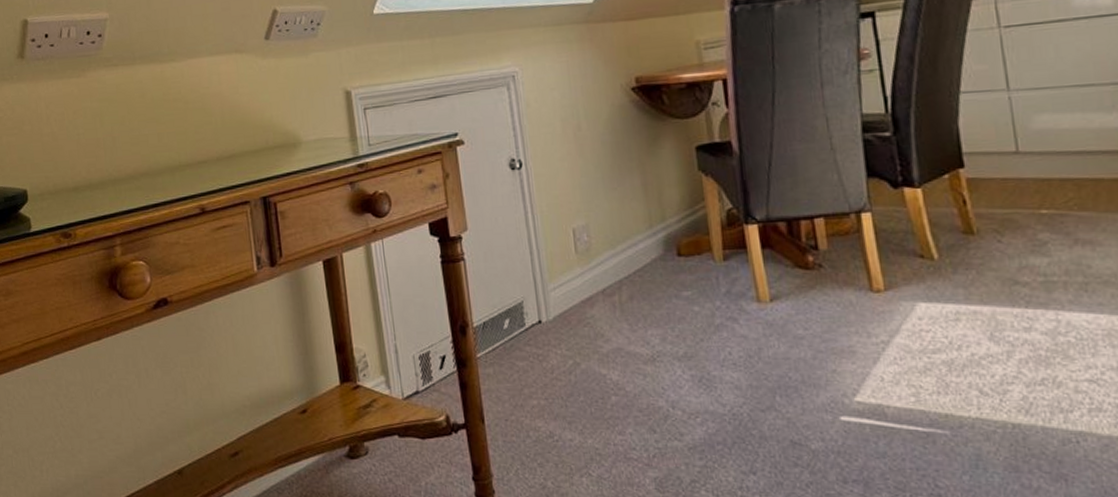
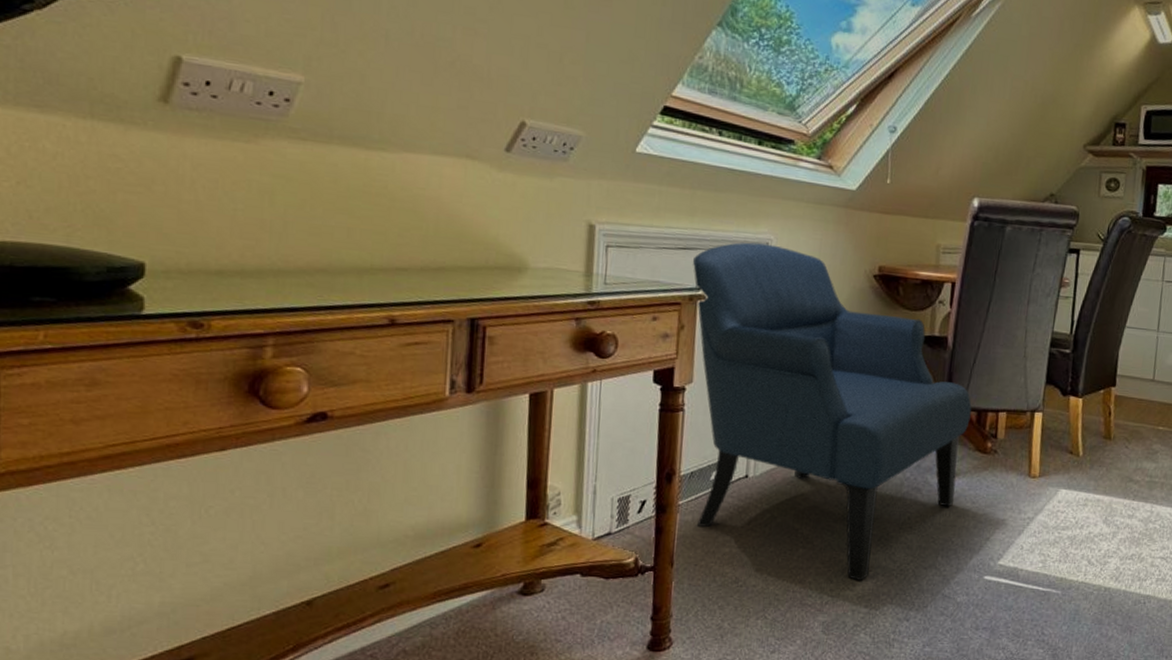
chair: none [444,76,782,430] -> present [692,242,972,582]

